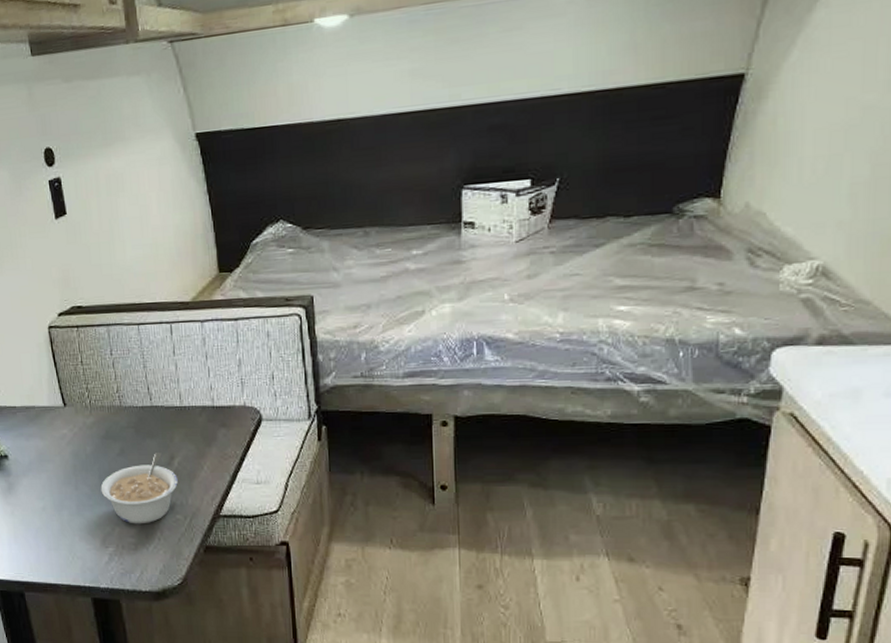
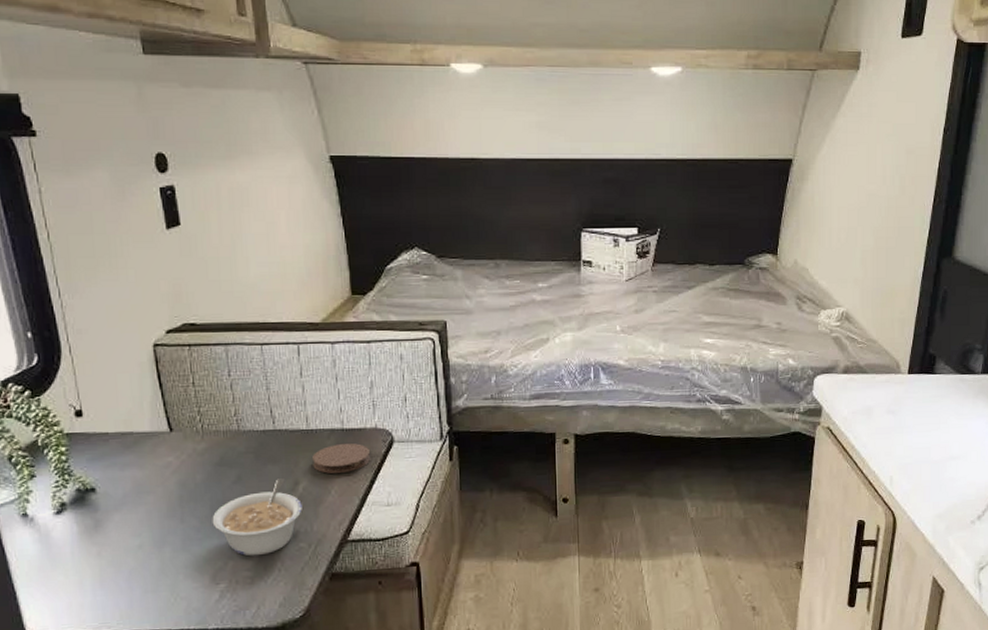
coaster: none [186,421,241,449] -> present [312,443,371,474]

